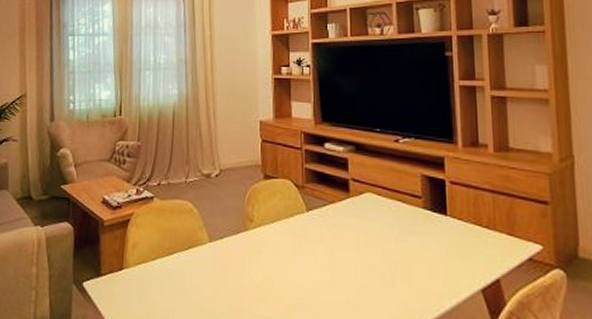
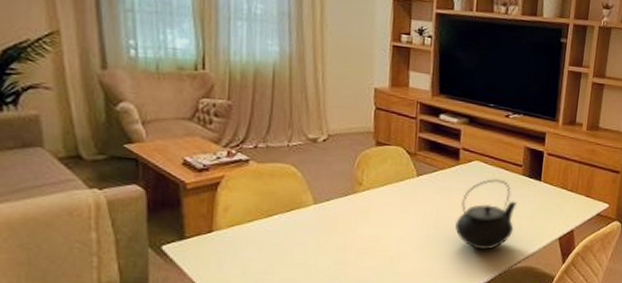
teapot: none [353,213,423,302] -> present [455,179,518,250]

